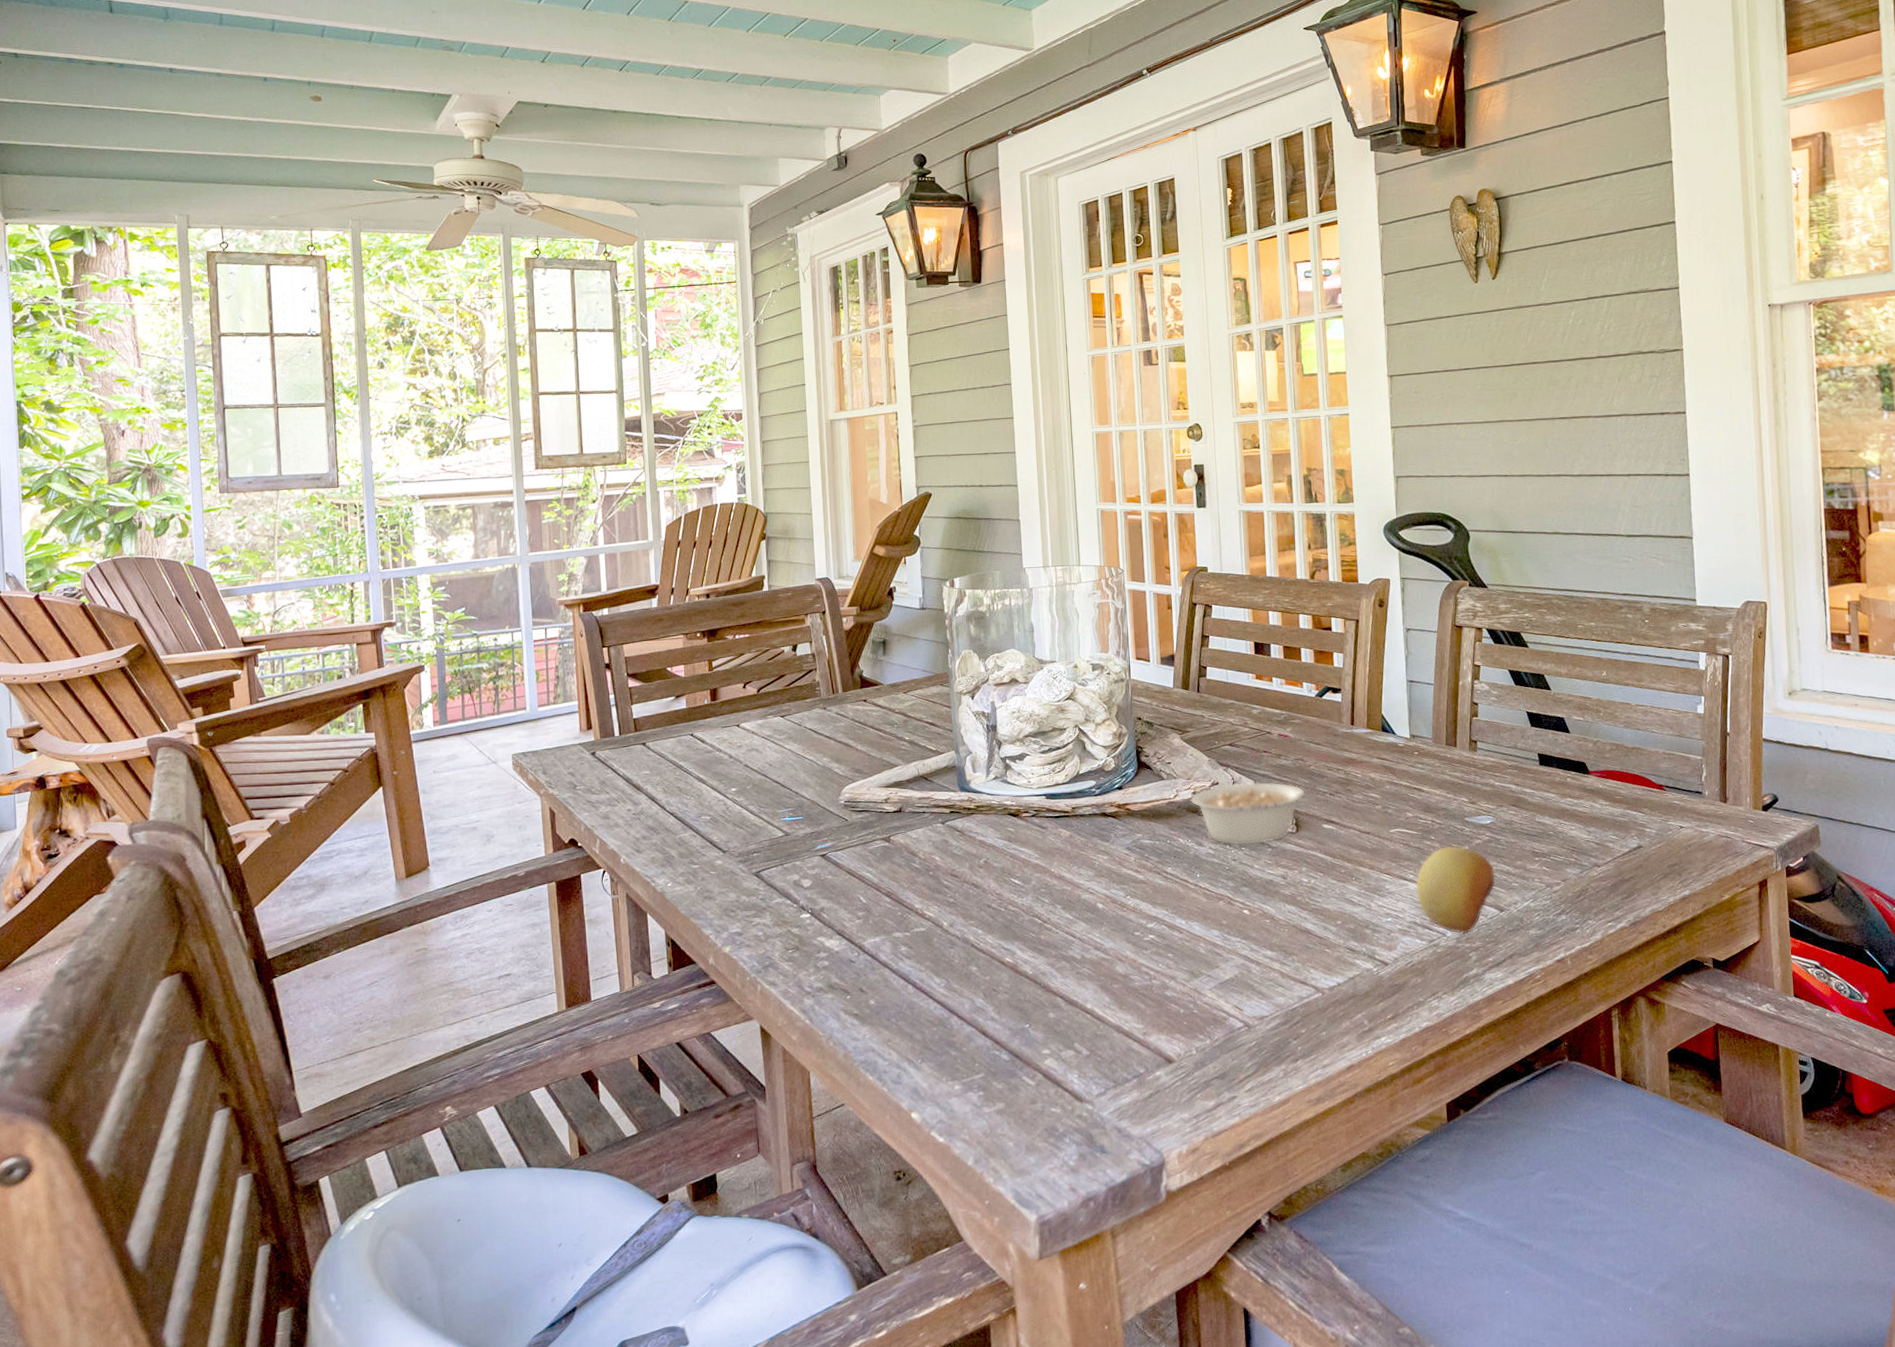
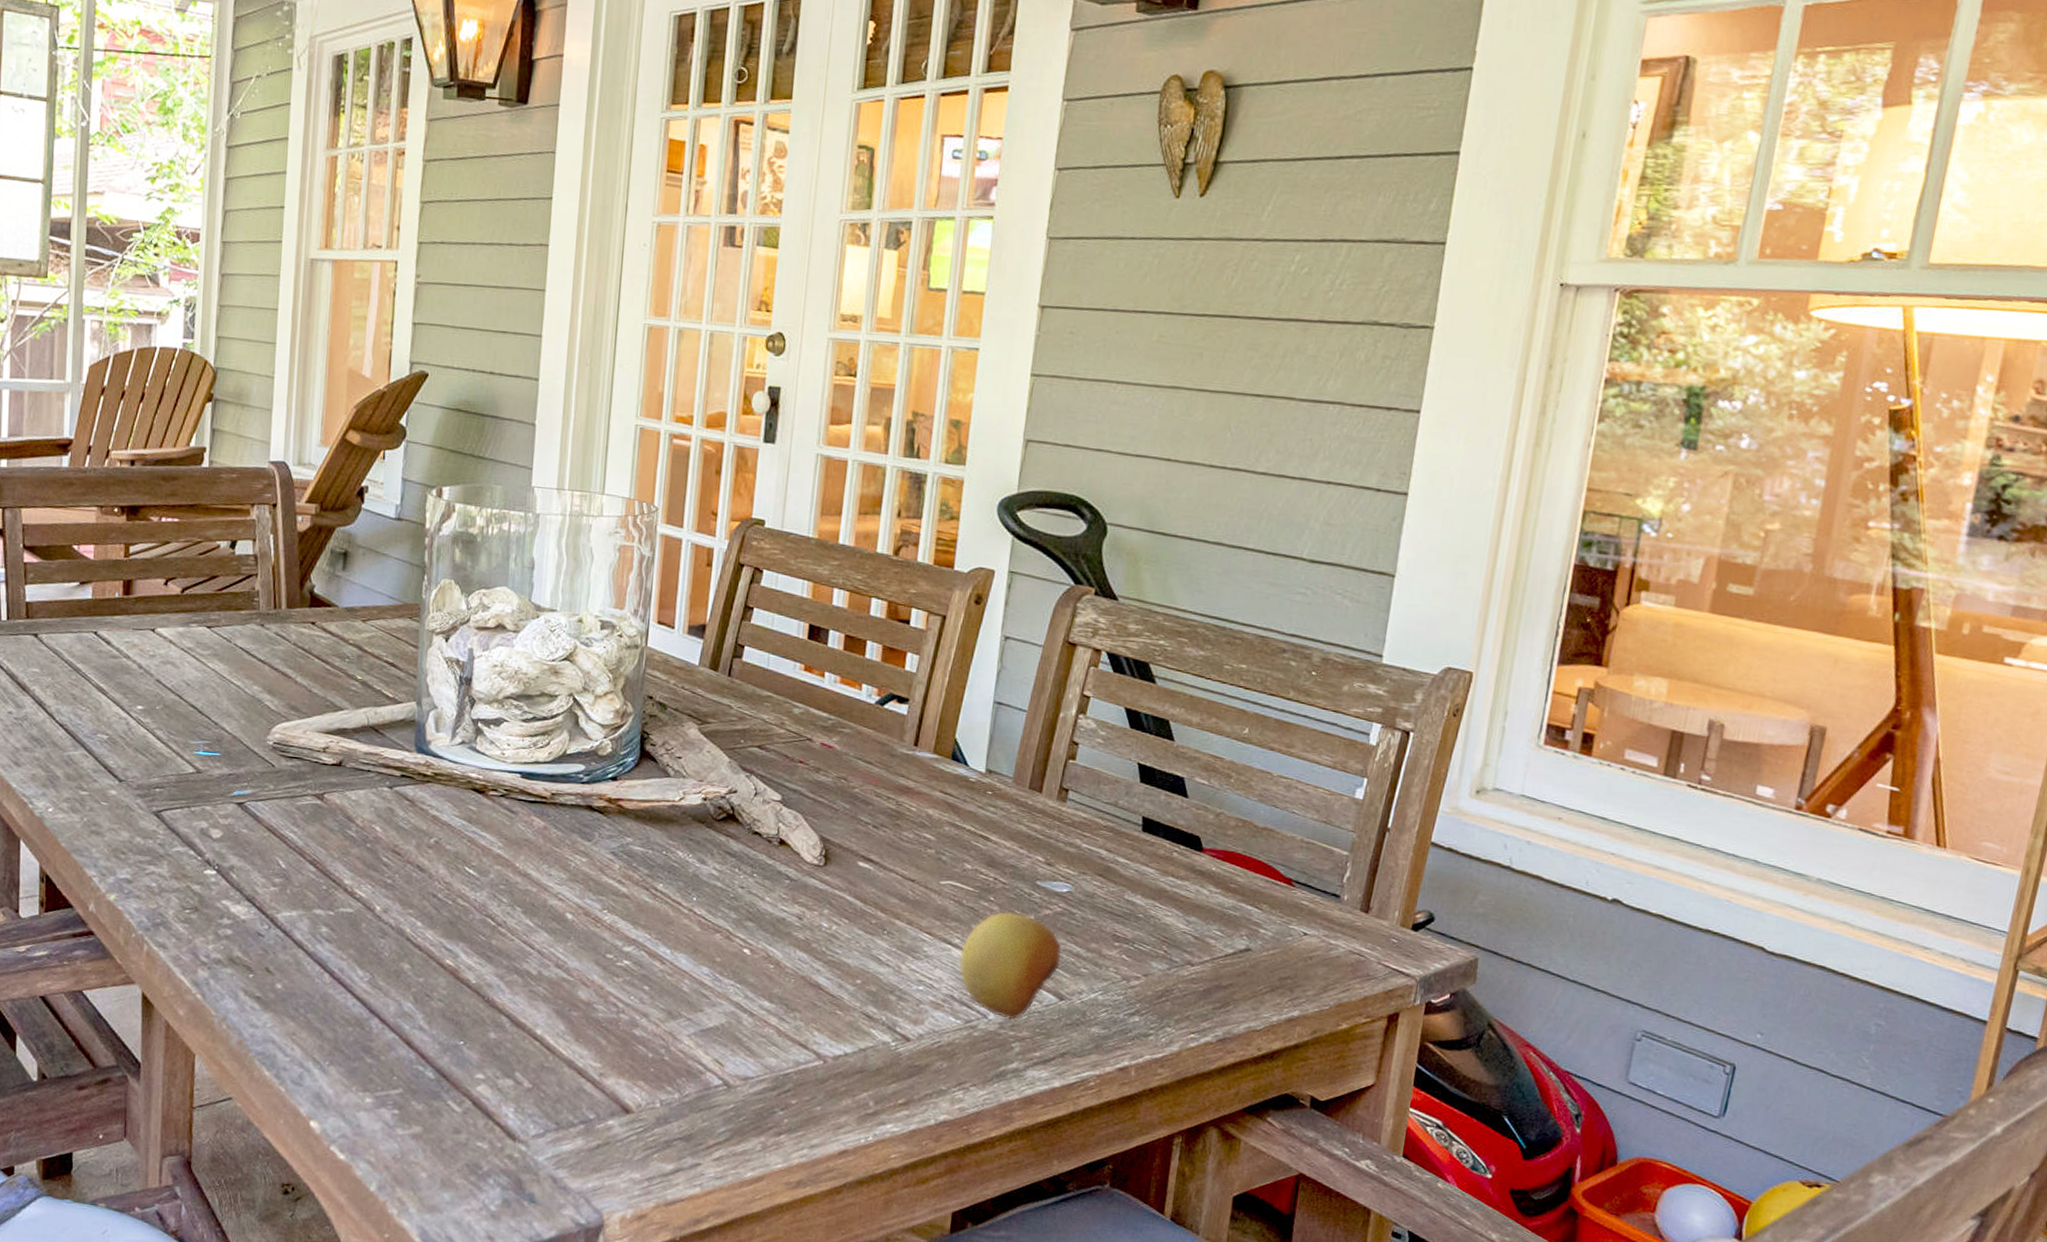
legume: present [1191,781,1325,846] -> none [699,794,869,874]

